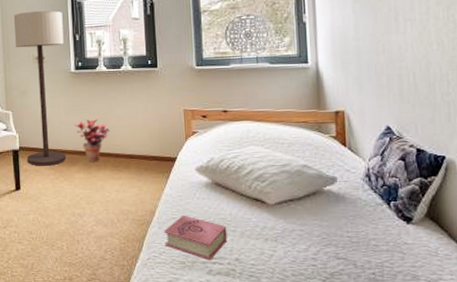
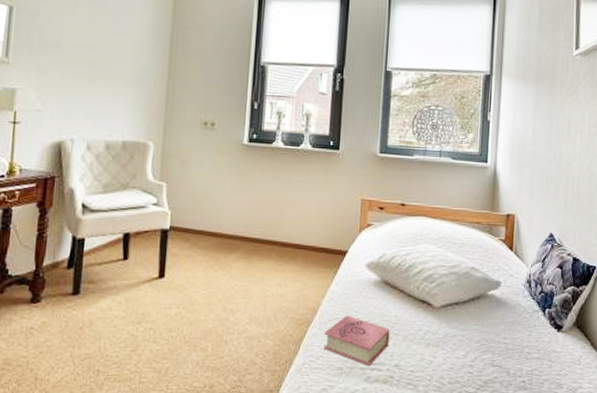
floor lamp: present [13,10,66,166] -> none [177,68,242,251]
potted plant: present [74,119,110,162] -> none [239,201,279,250]

